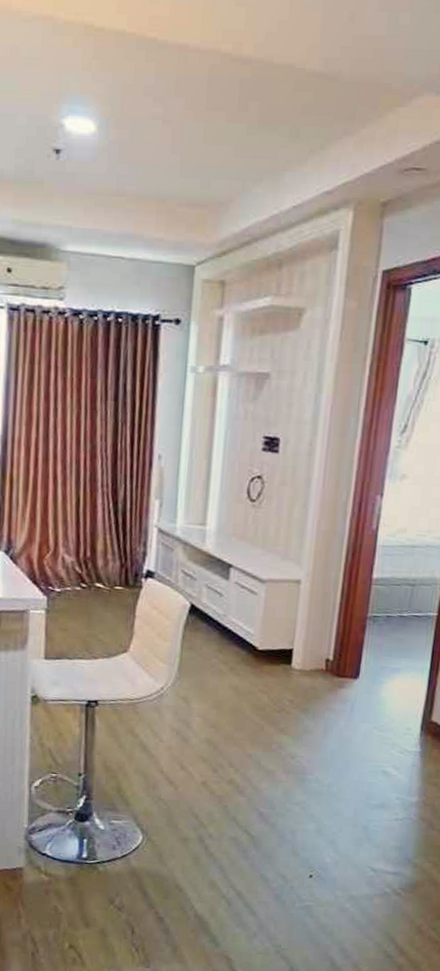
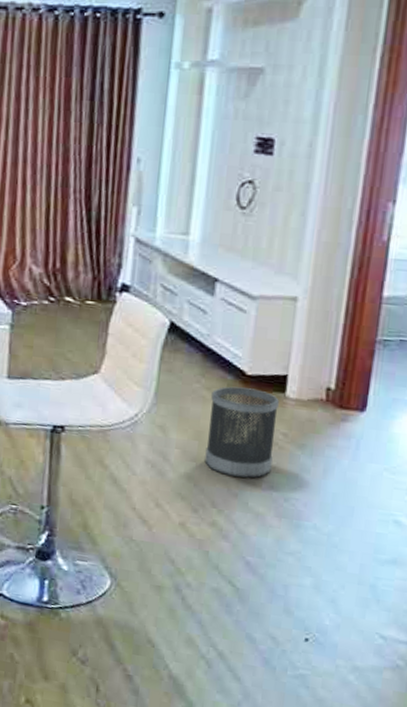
wastebasket: none [223,660,286,740] -> present [204,386,279,478]

